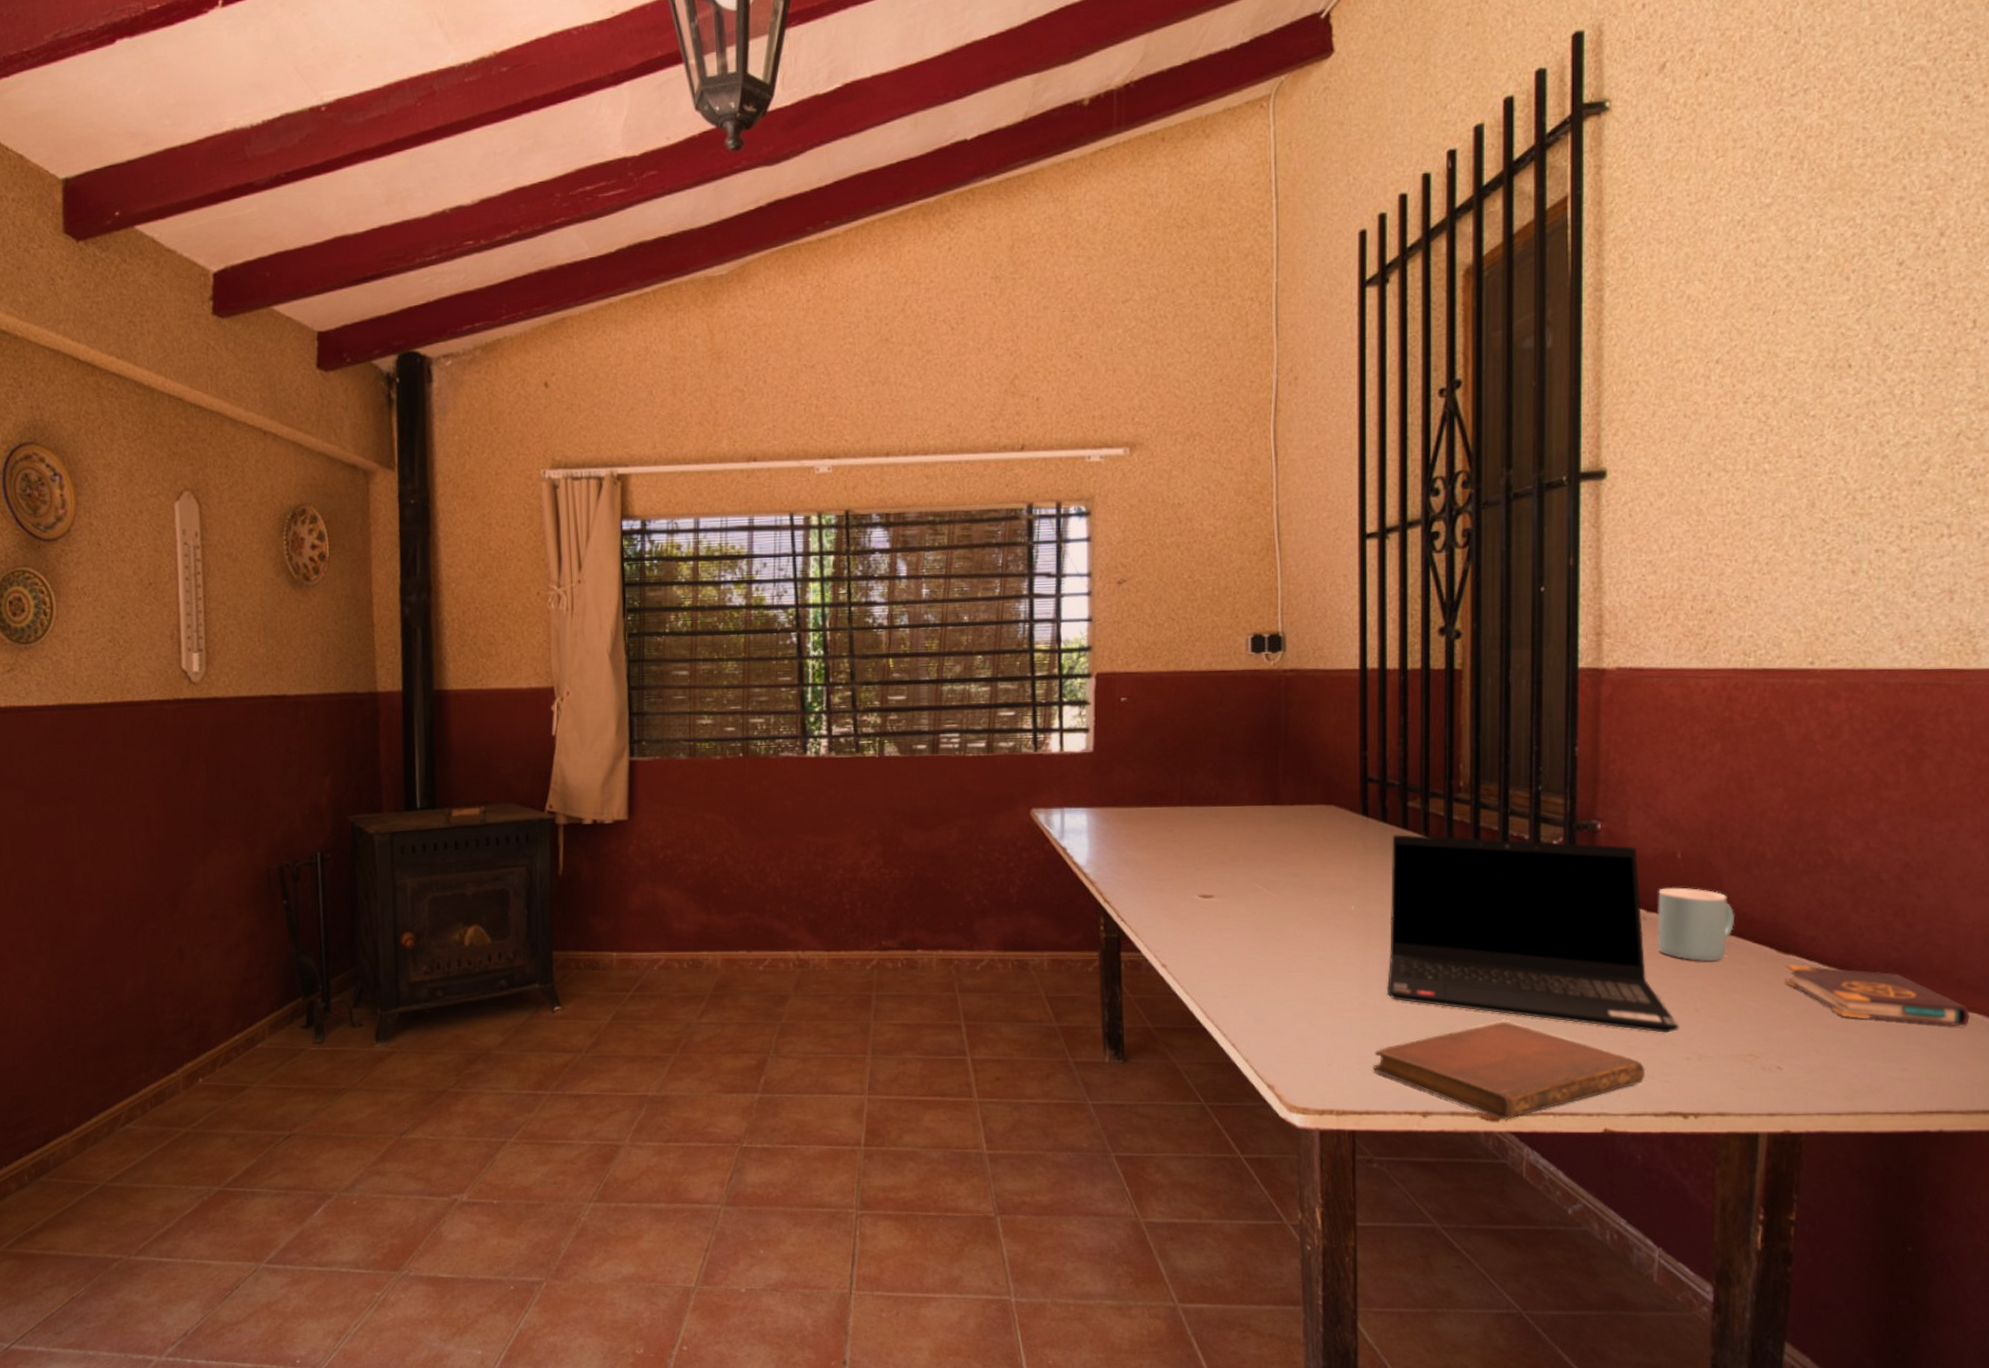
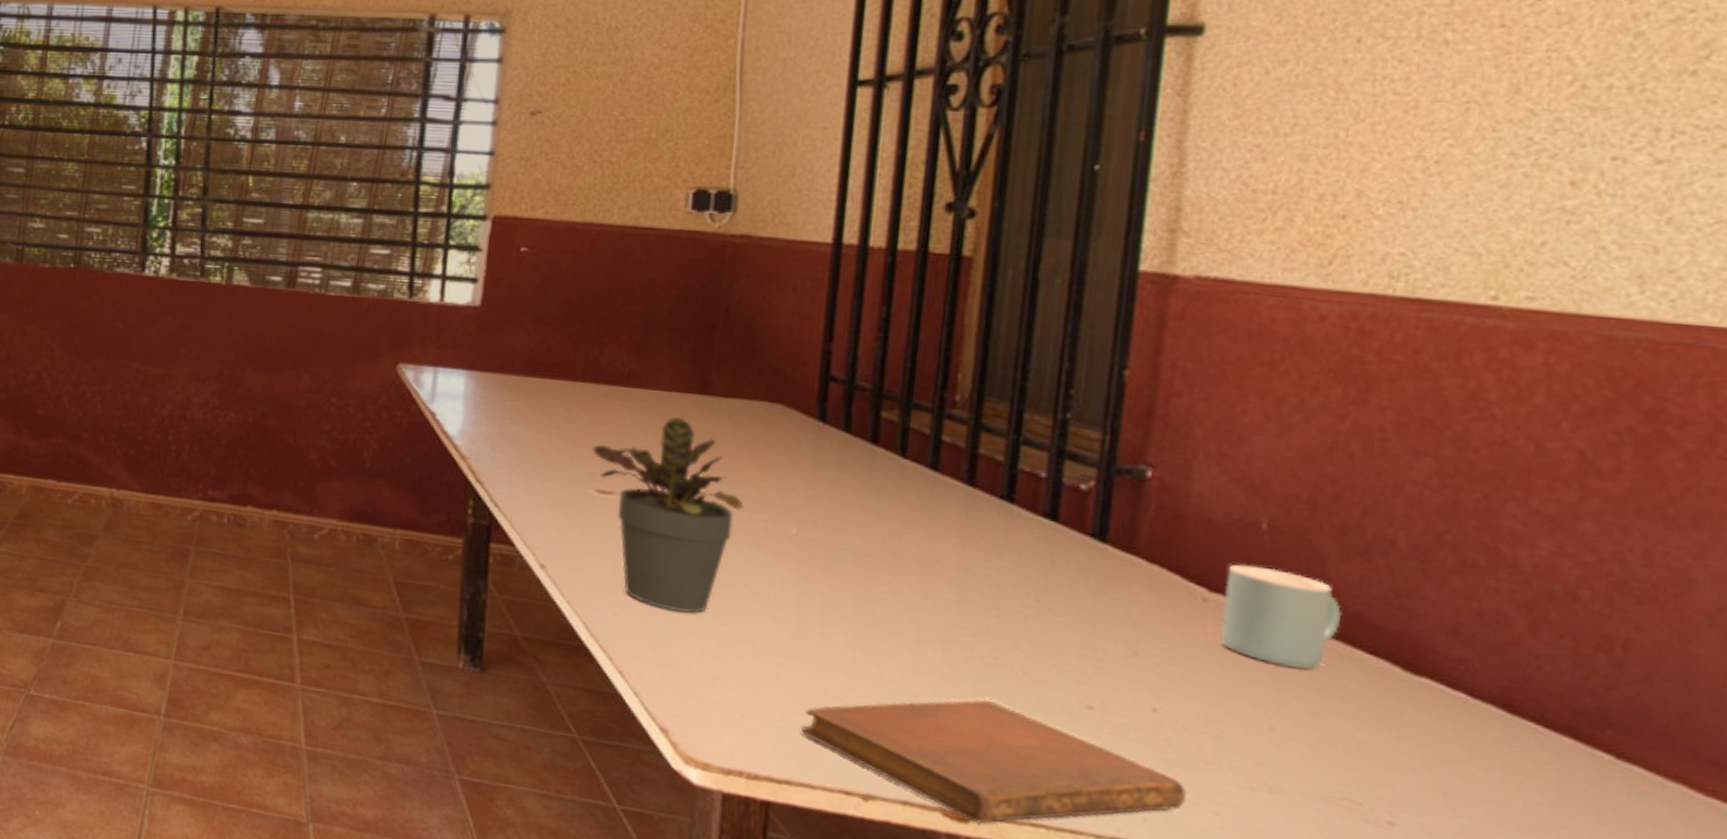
potted plant: none [1193,827,1314,988] -> present [592,417,744,614]
laptop computer: present [1386,834,1680,1033] -> none [829,449,1244,751]
book: present [1785,964,1971,1027] -> none [1411,689,1709,816]

